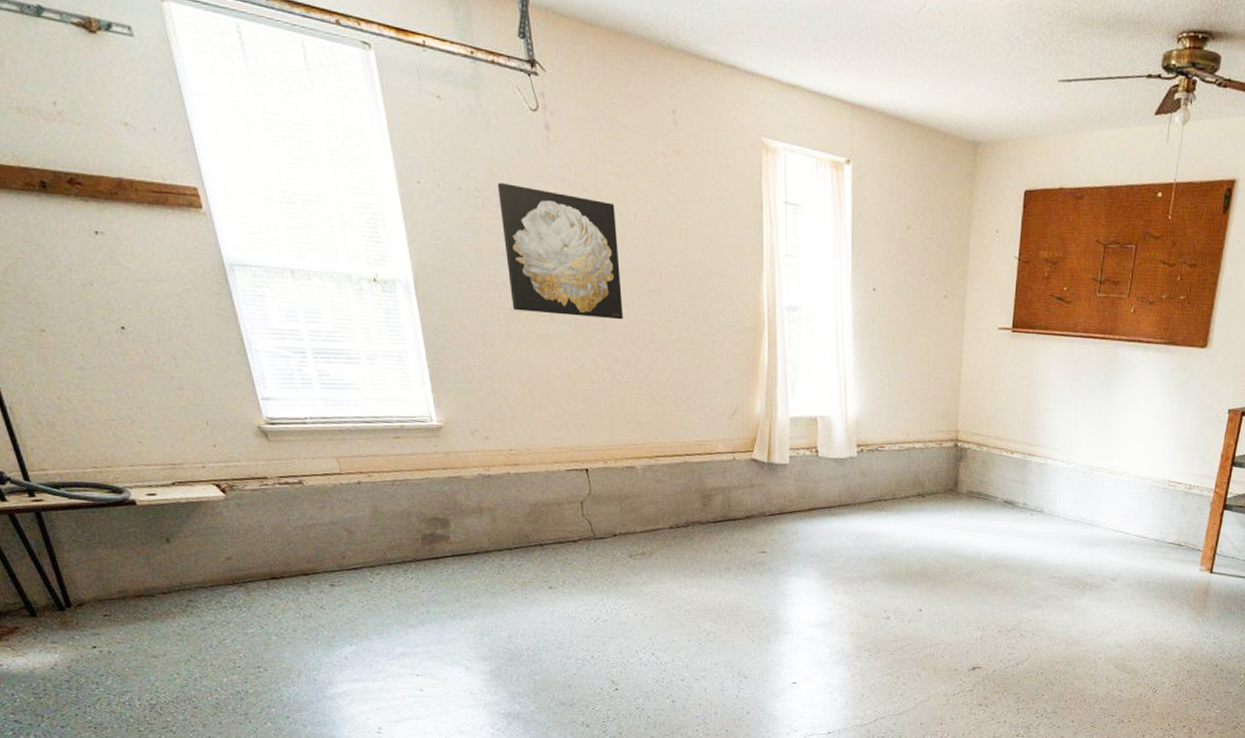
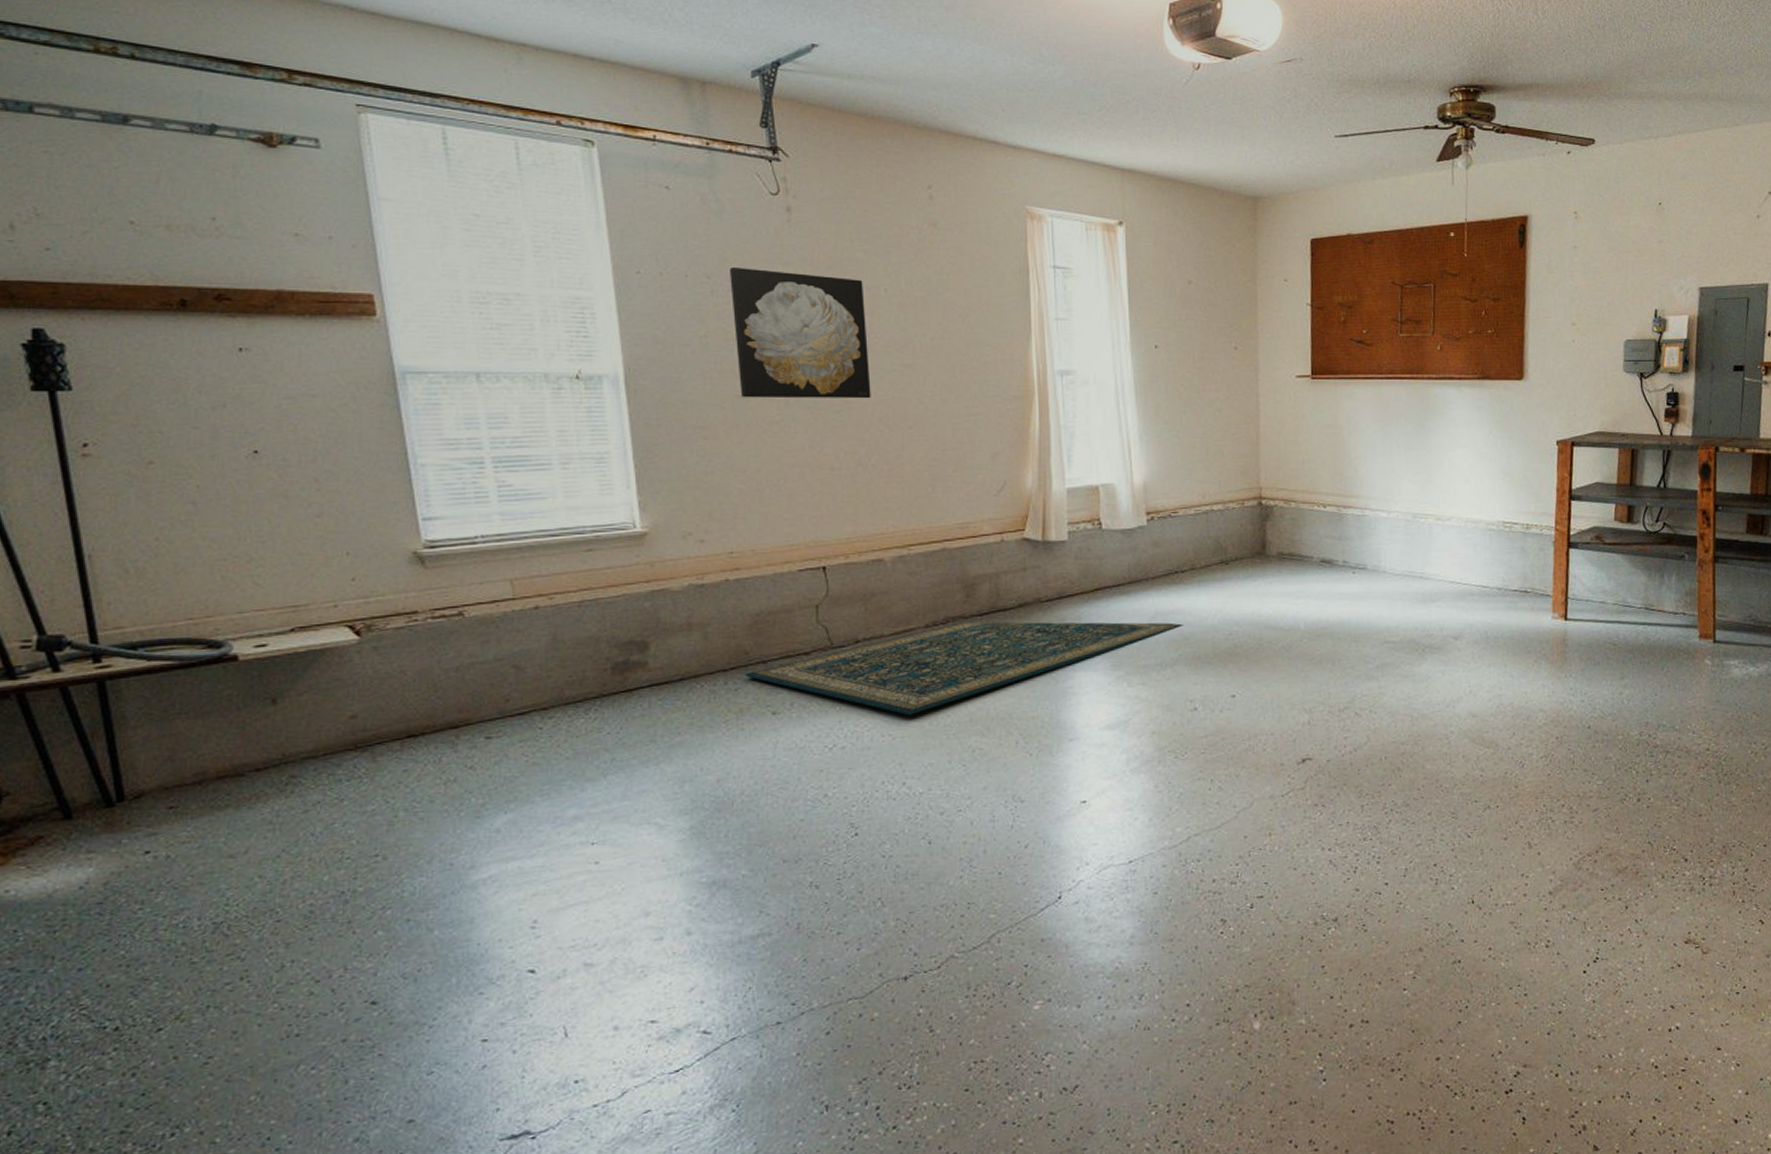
rug: none [526,527,883,600] -> present [745,622,1183,716]

